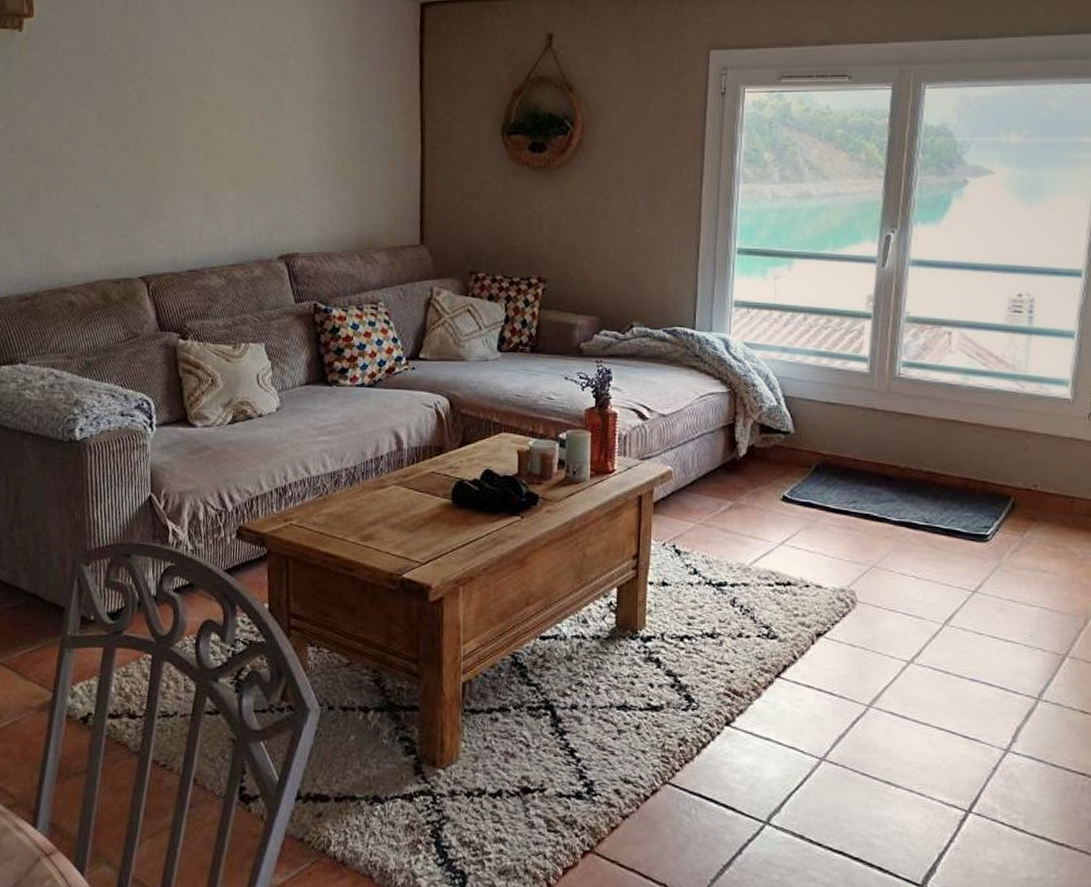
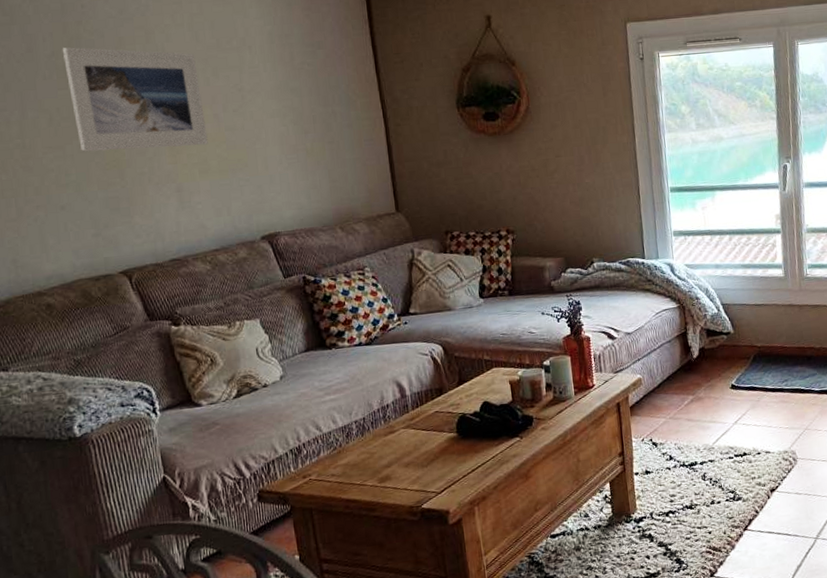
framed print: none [119,45,242,154] -> present [62,47,208,152]

